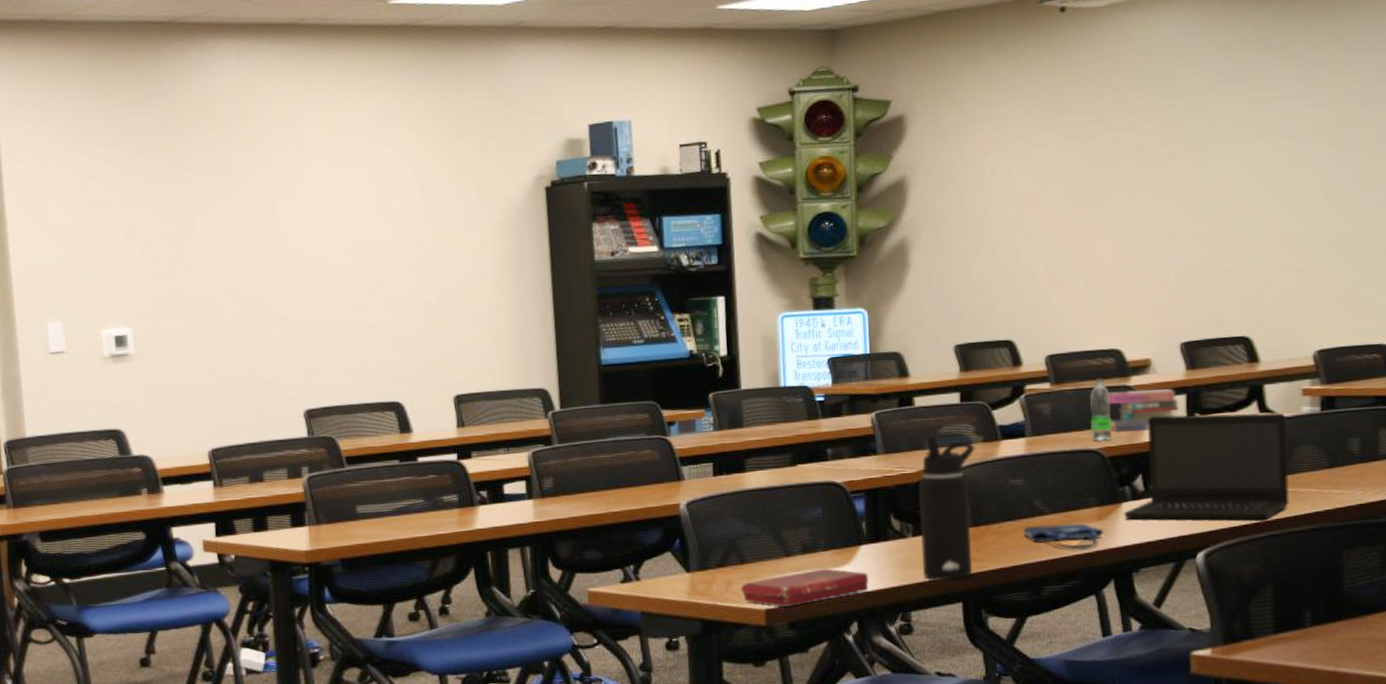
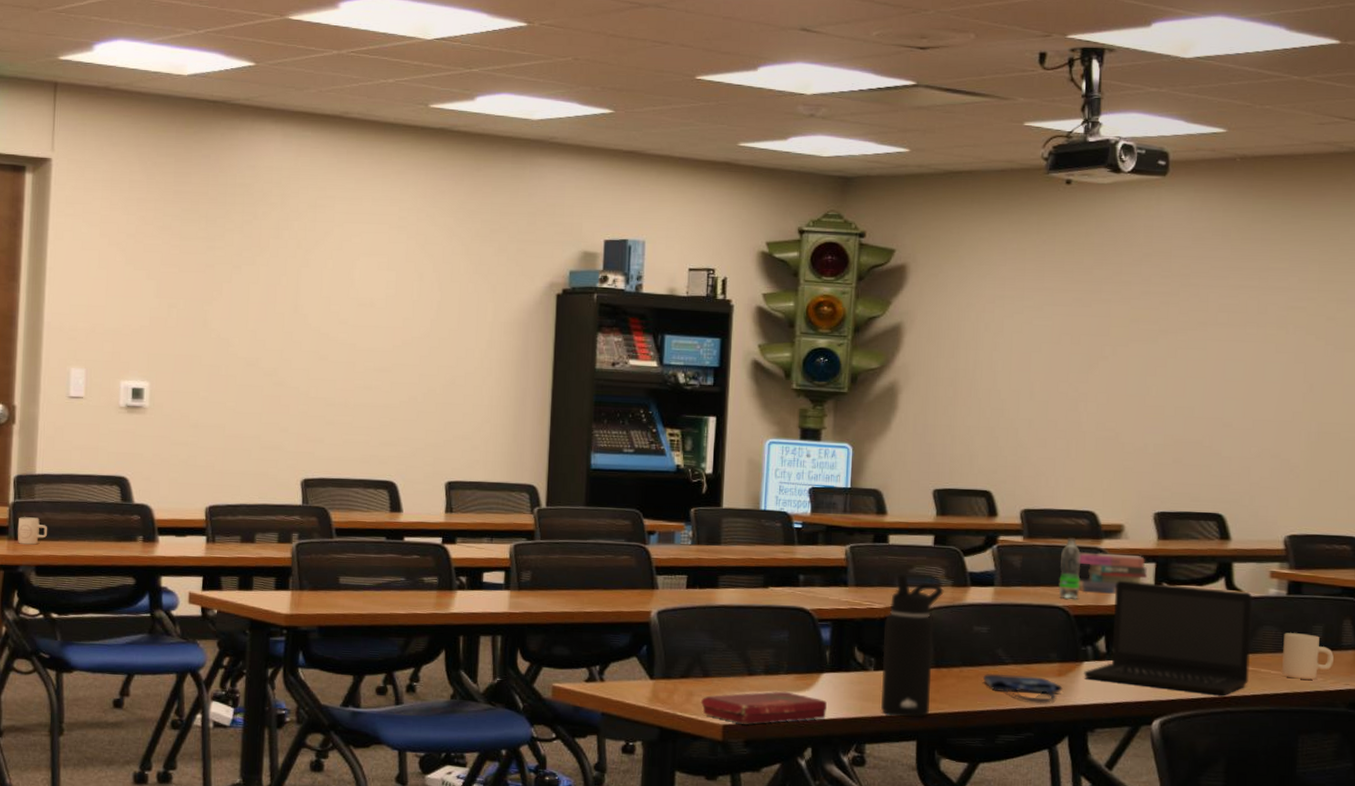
mug: none [15,482,48,512] -> present [17,517,48,545]
mug: none [1321,448,1372,495] -> present [1282,633,1334,680]

